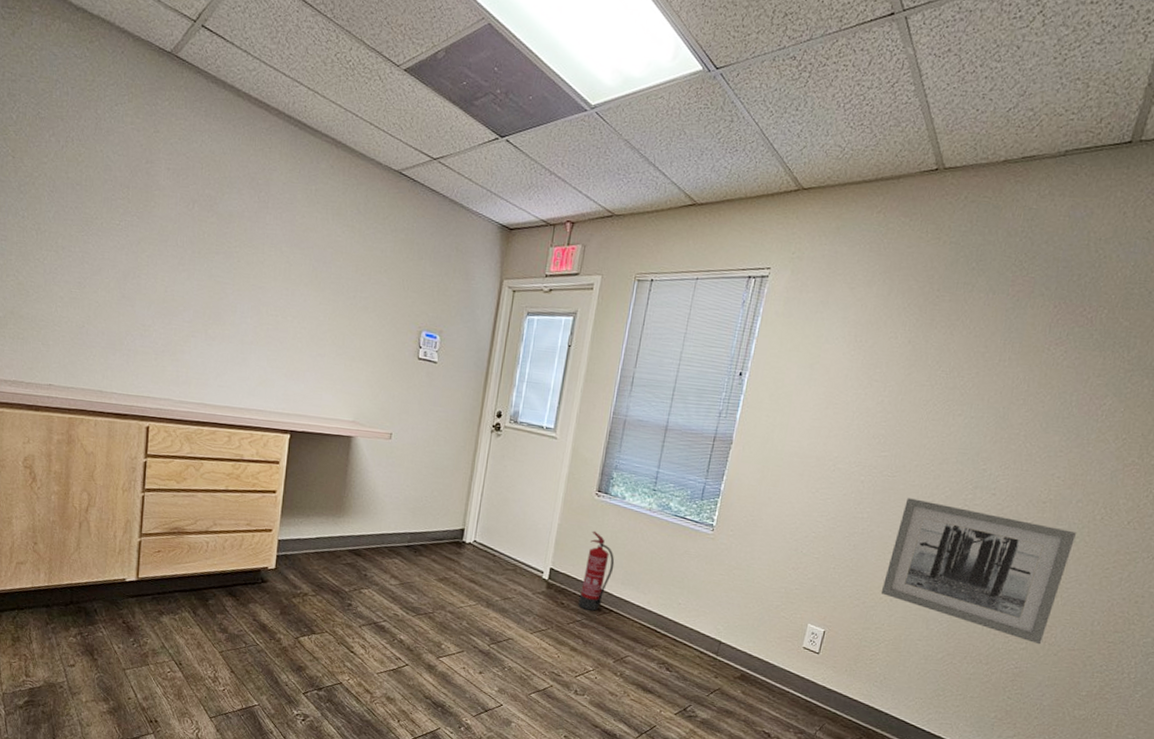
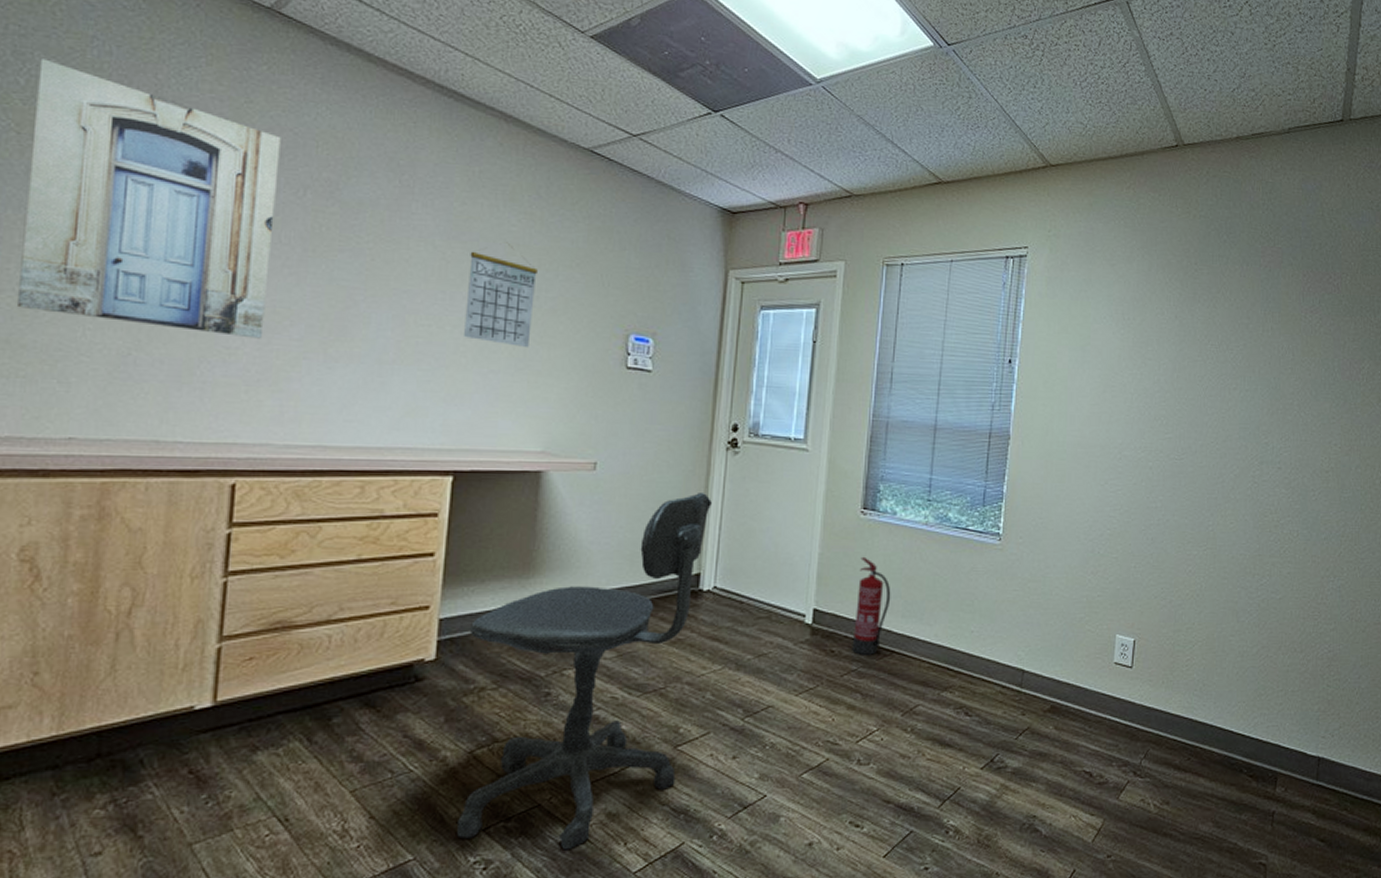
wall art: none [16,99,178,320] -> present [16,58,281,339]
office chair: none [286,465,477,718] -> present [457,493,712,850]
calendar: none [301,250,355,337] -> present [464,242,537,347]
wall art: present [880,498,1076,645] -> none [1186,481,1360,623]

